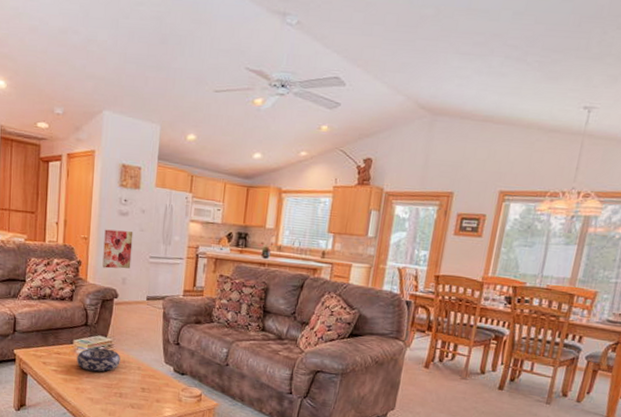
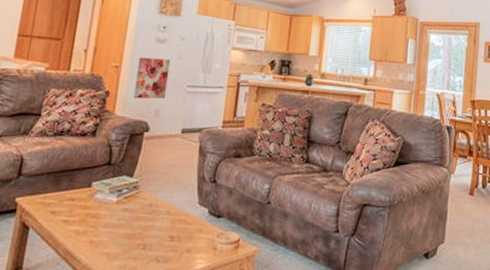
decorative bowl: present [76,348,120,372] -> none [93,190,147,220]

